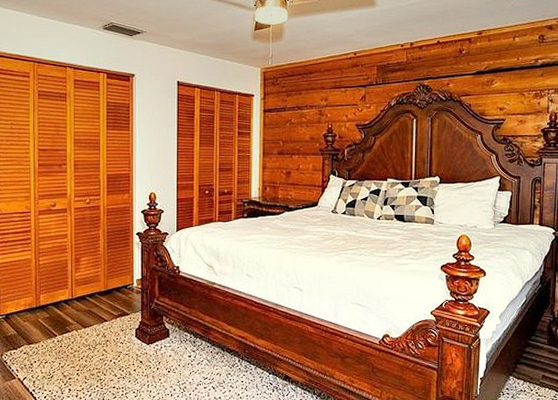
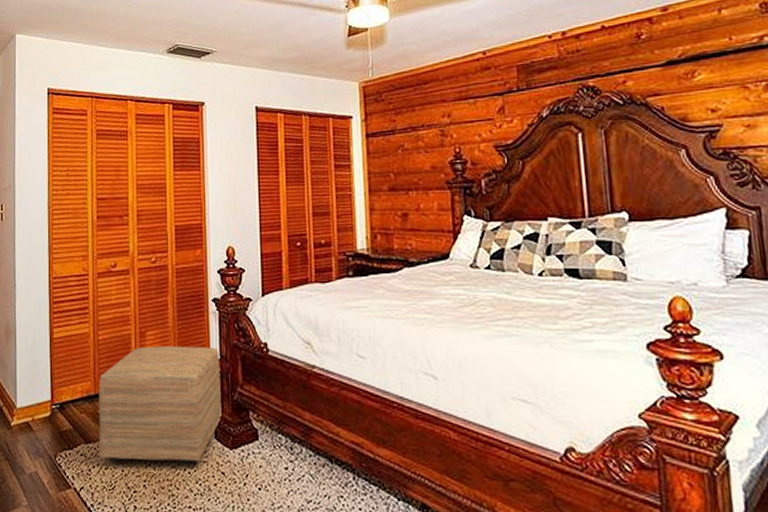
ottoman: none [39,269,141,358] -> present [99,346,221,465]

